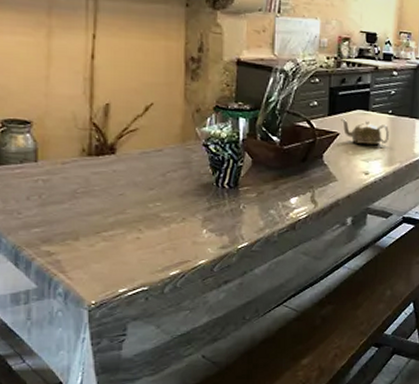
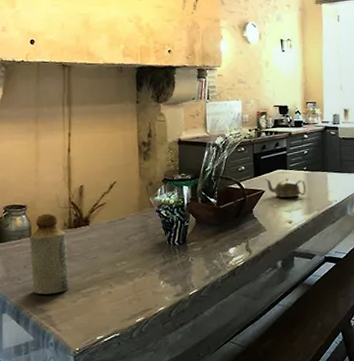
bottle: none [35,134,87,234] -> present [30,213,70,295]

